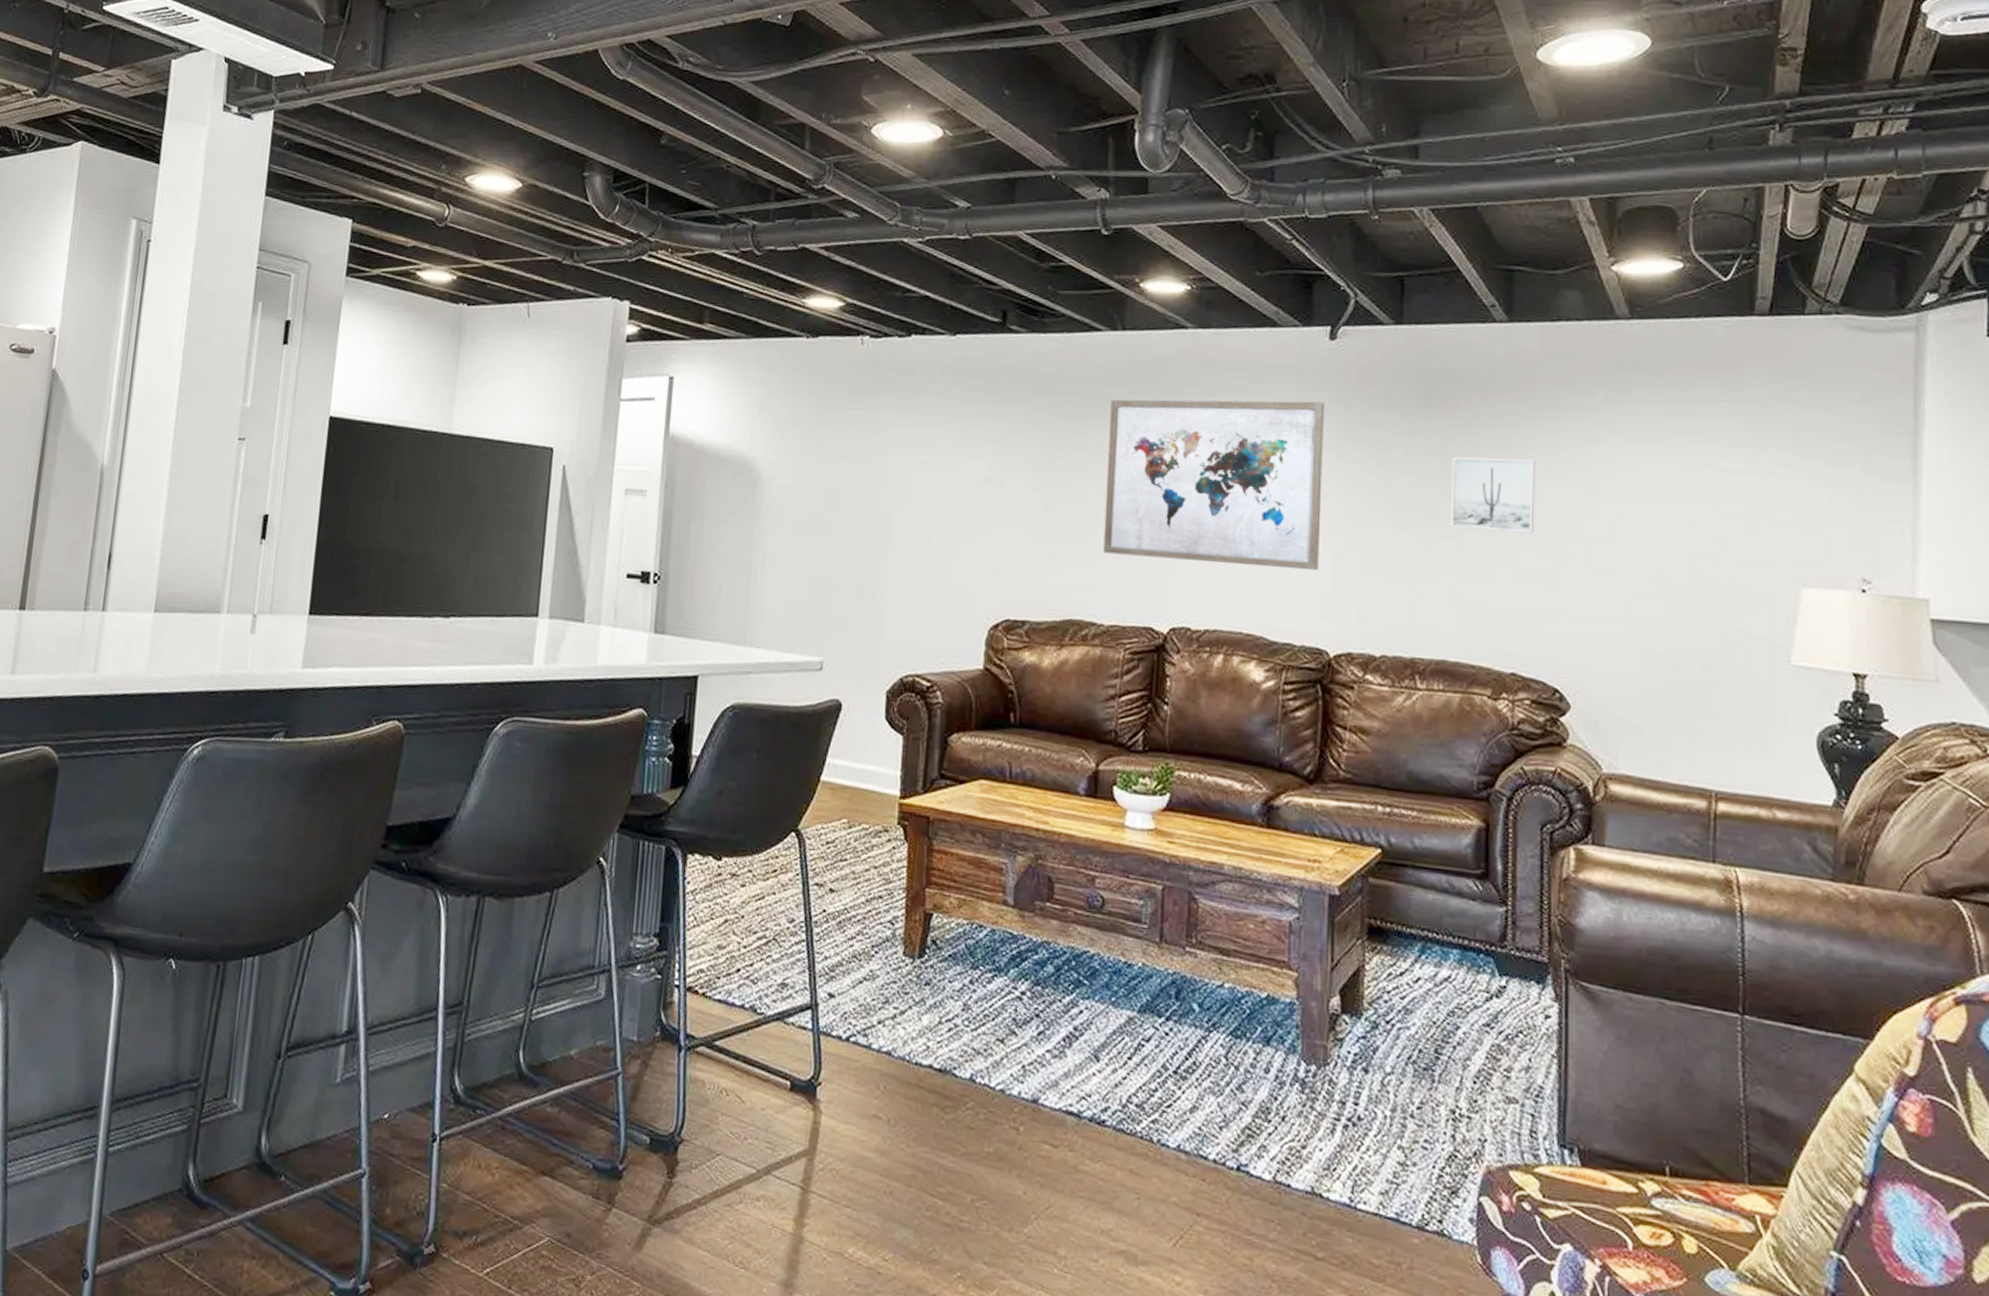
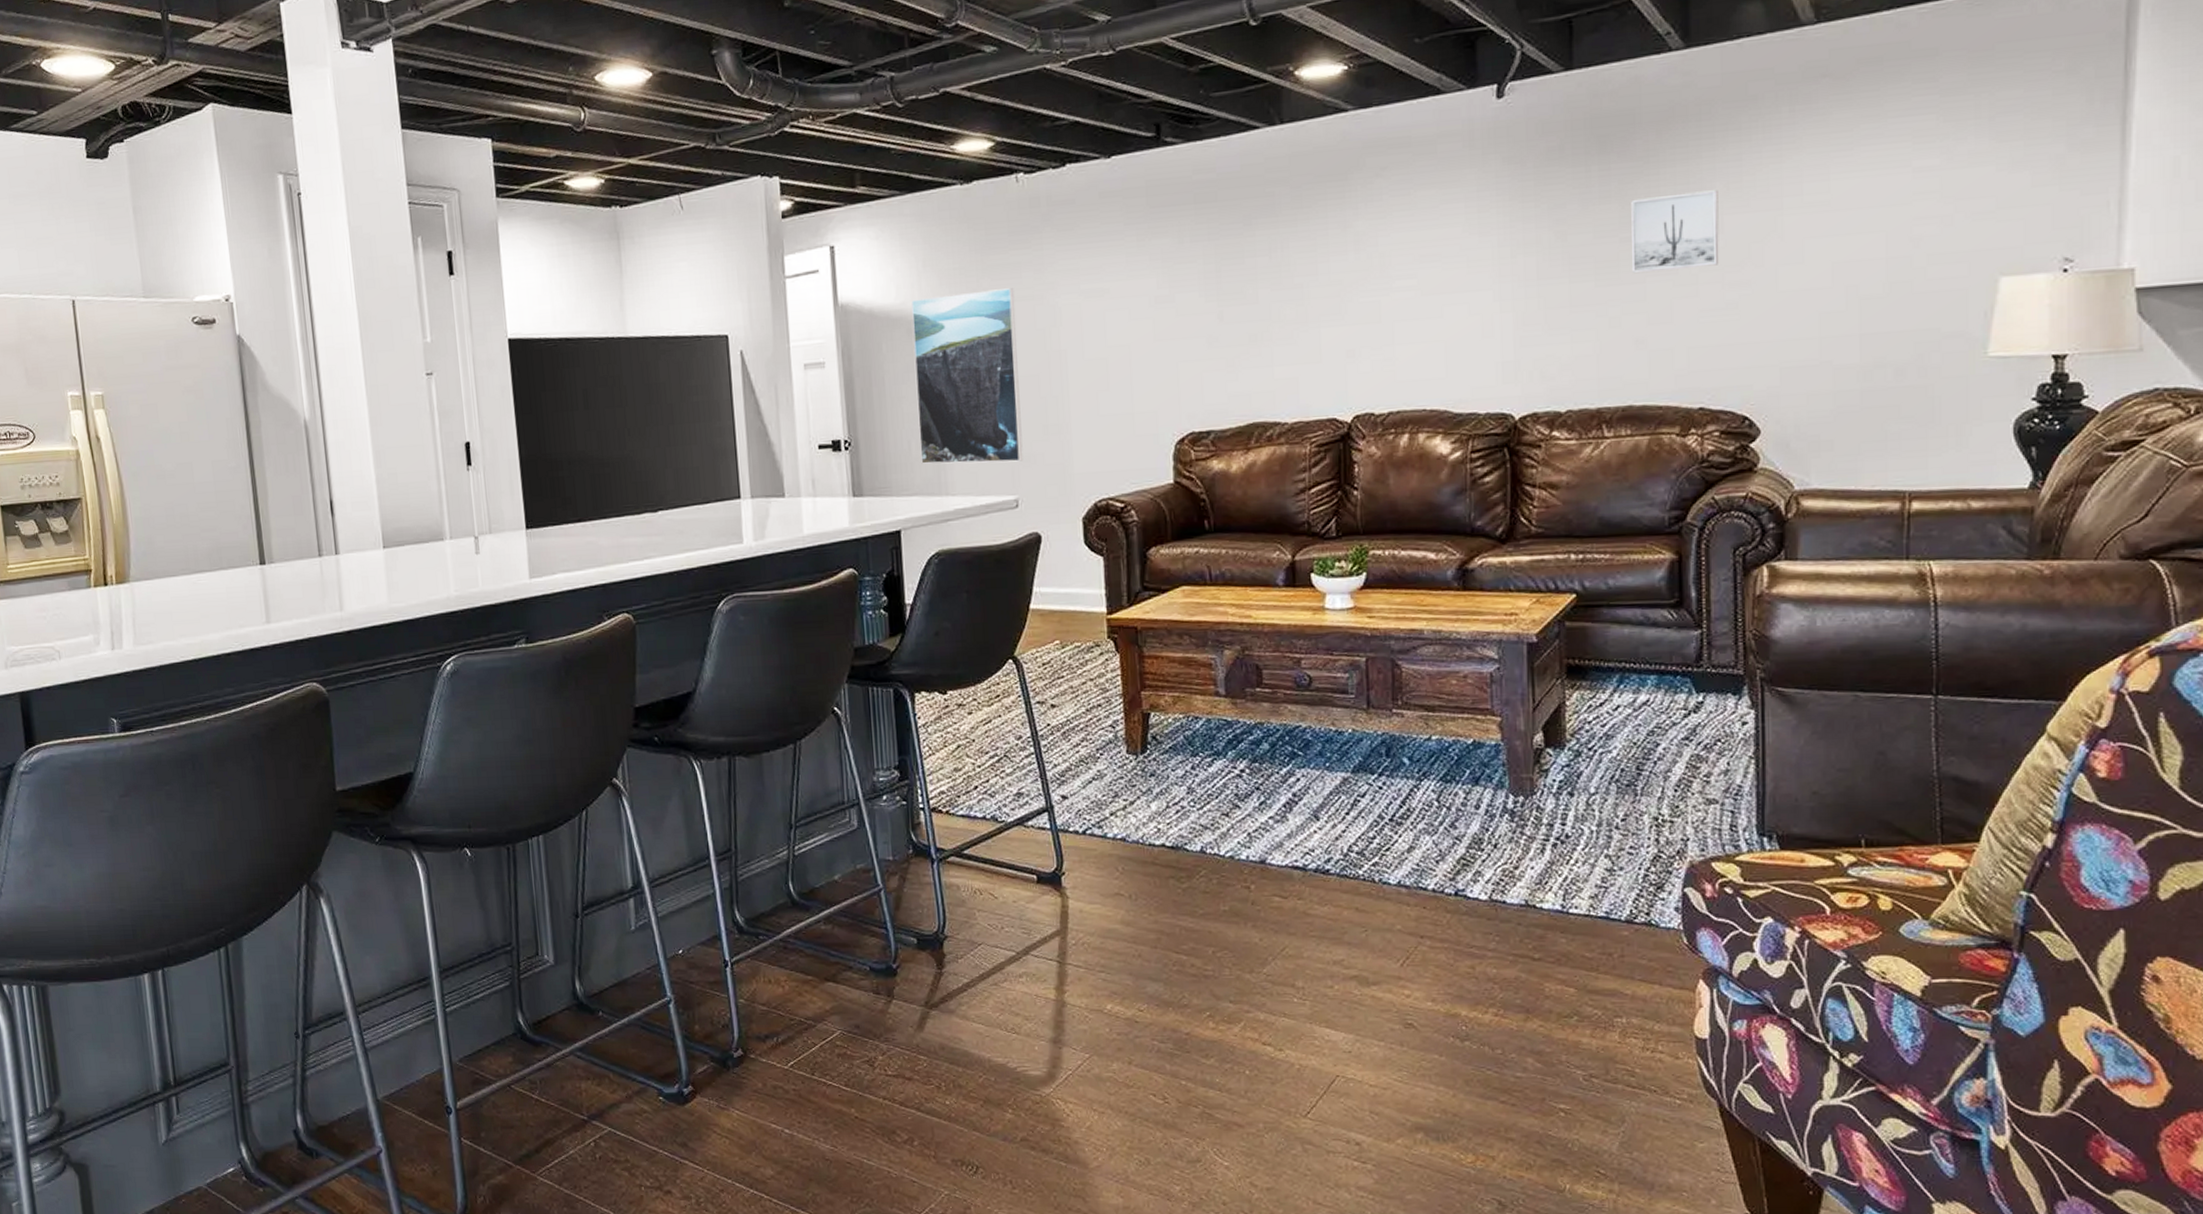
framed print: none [729,442,846,623] -> present [911,288,1023,464]
wall art: present [1103,399,1324,571] -> none [1275,165,1499,353]

